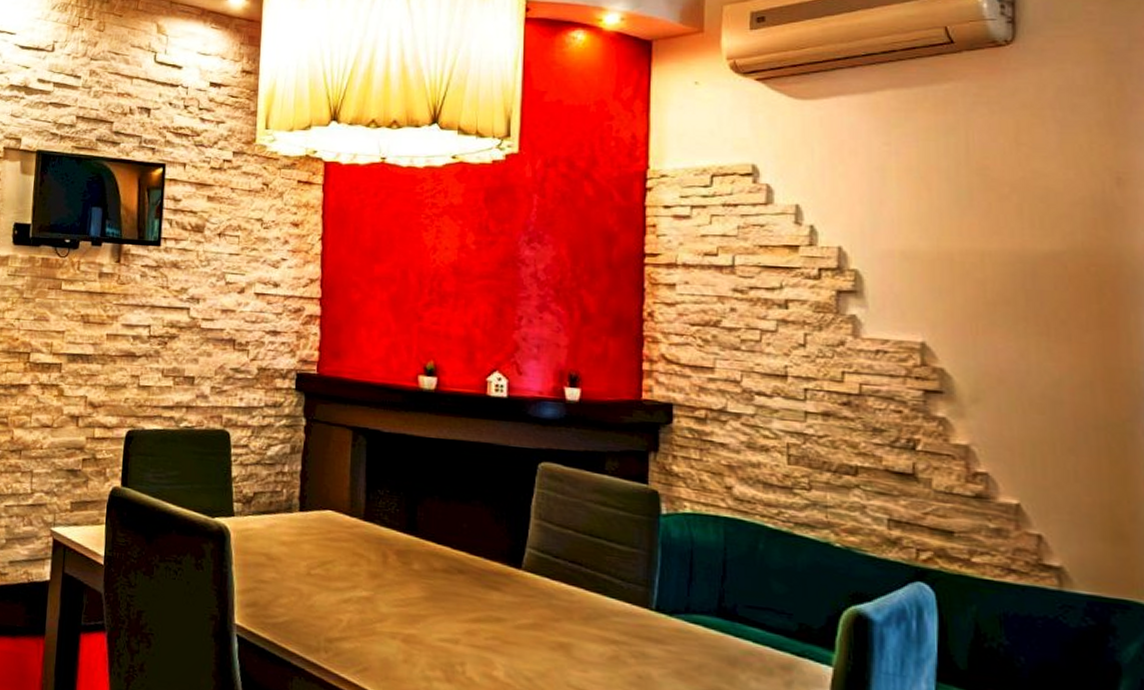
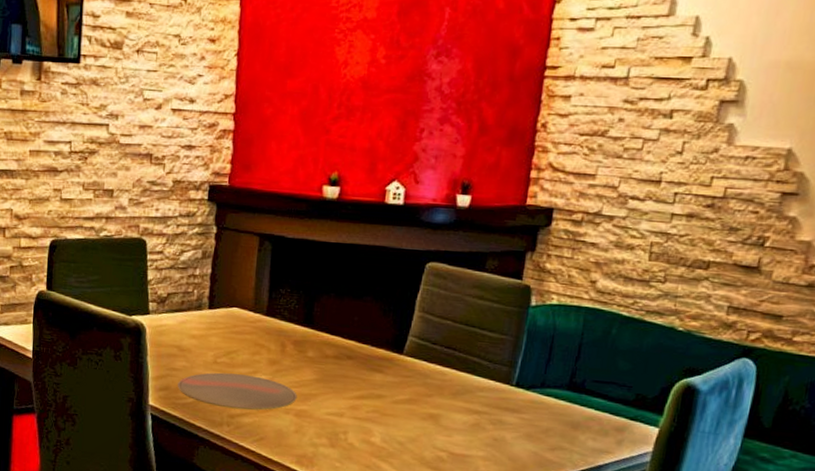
plate: none [267,586,404,634] -> present [177,372,297,411]

